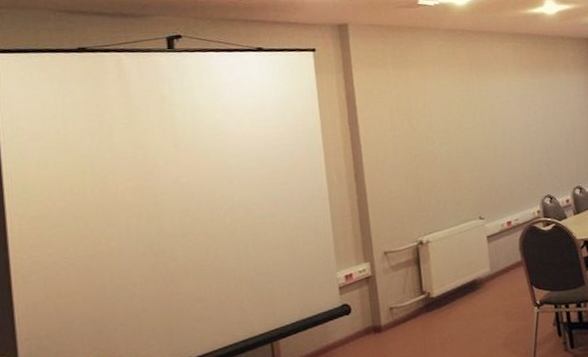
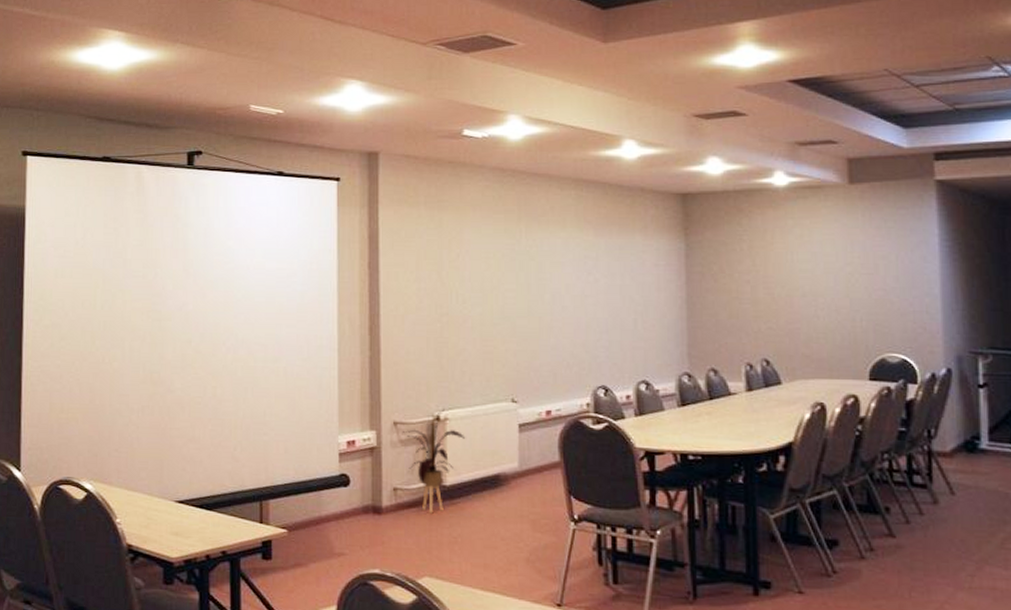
house plant: none [393,234,446,323] -> present [403,409,466,514]

